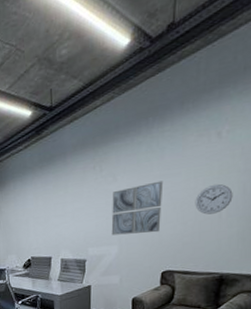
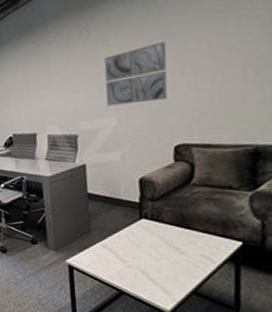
wall clock: present [195,183,233,215] -> none [209,39,260,76]

